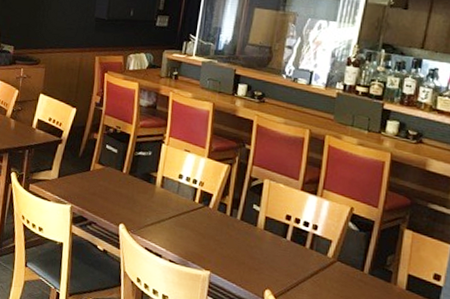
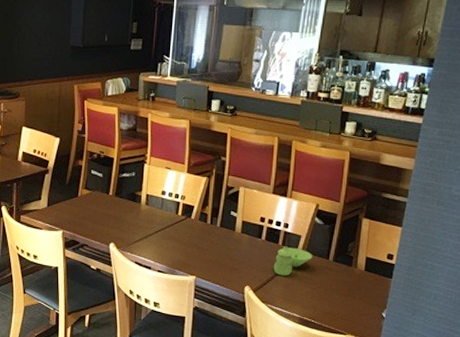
condiment set: none [298,250,345,285] -> present [273,246,313,276]

